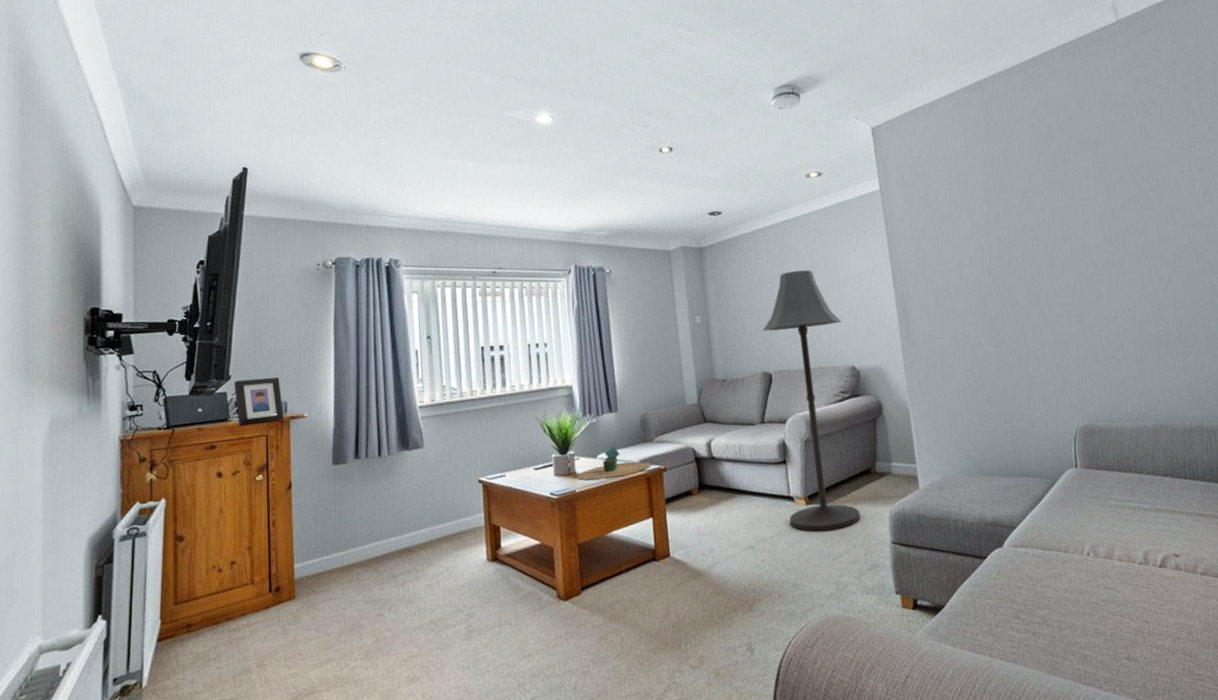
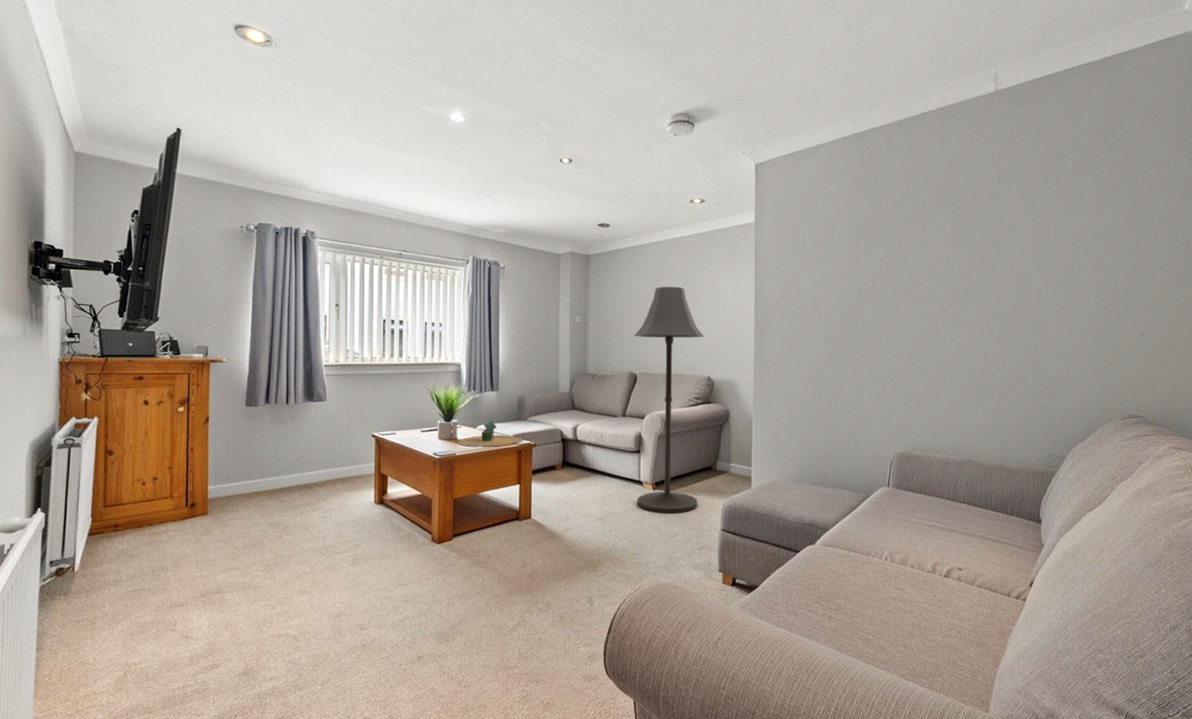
picture frame: present [234,377,284,427] -> none [162,322,205,364]

